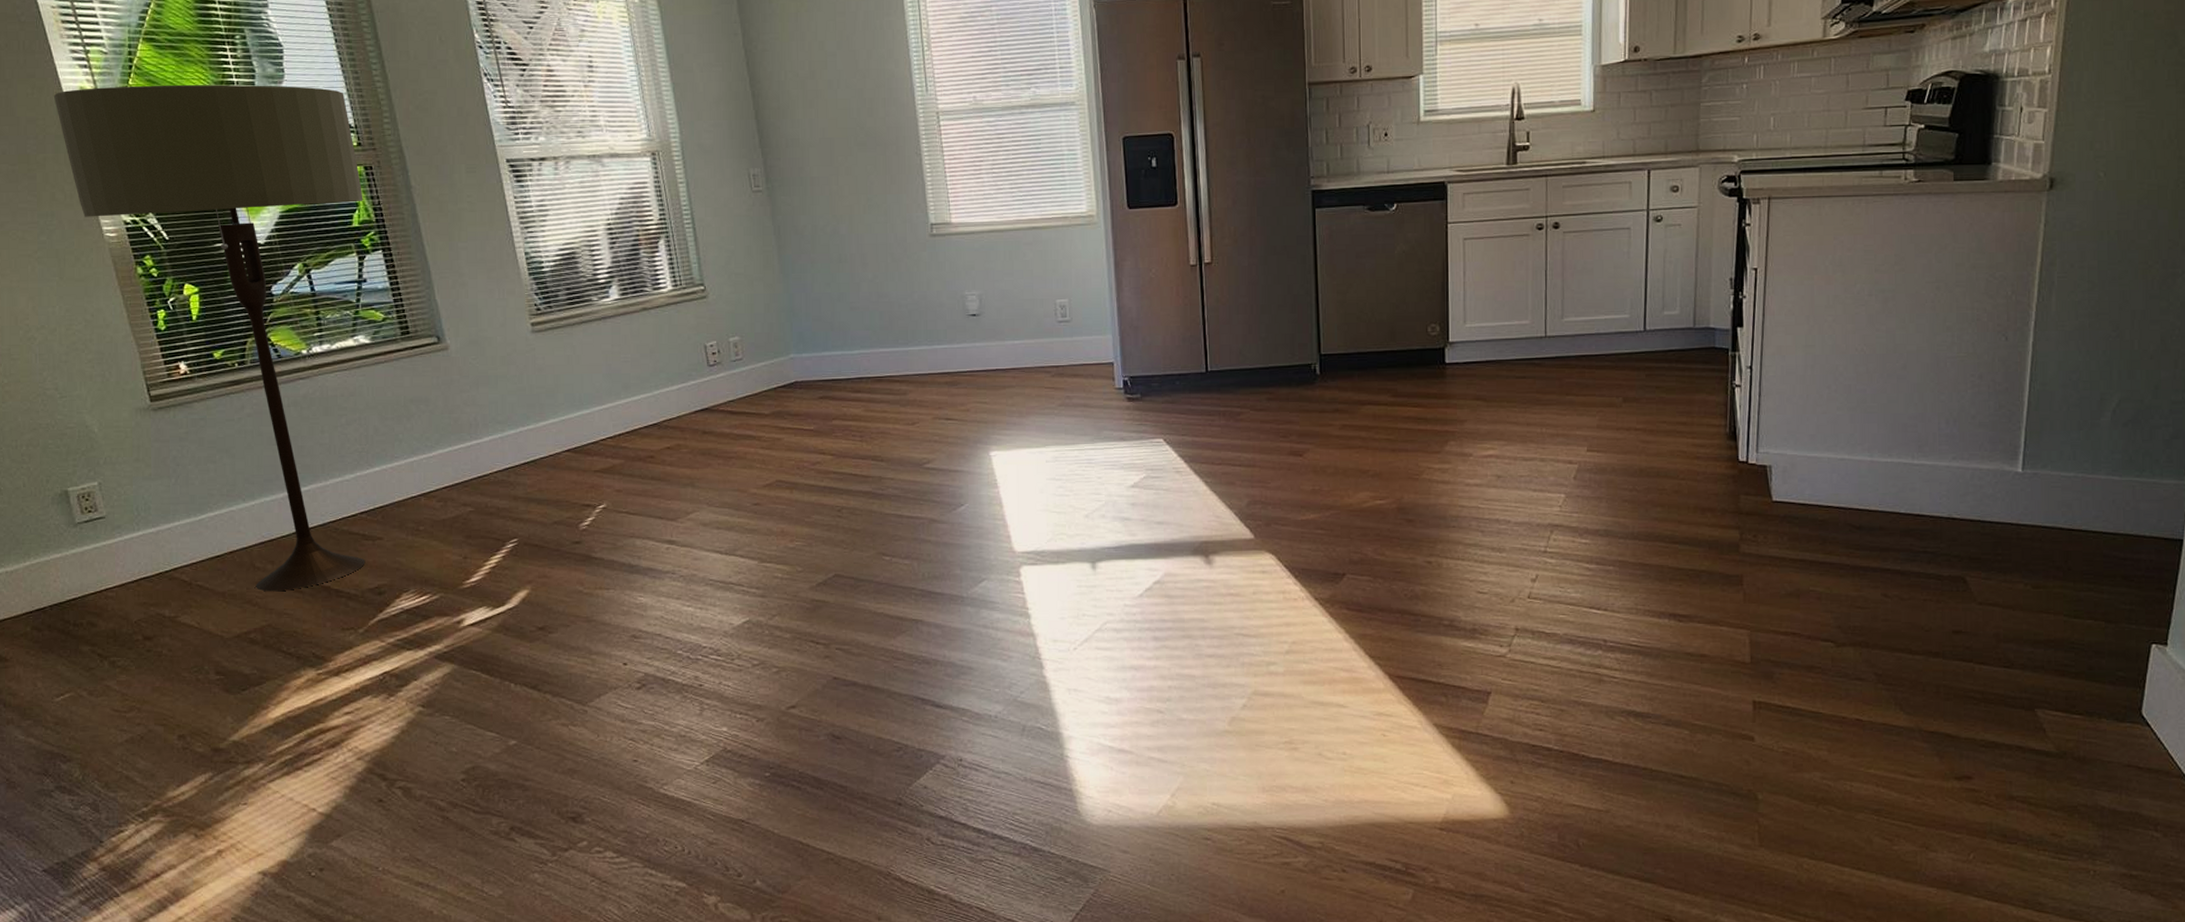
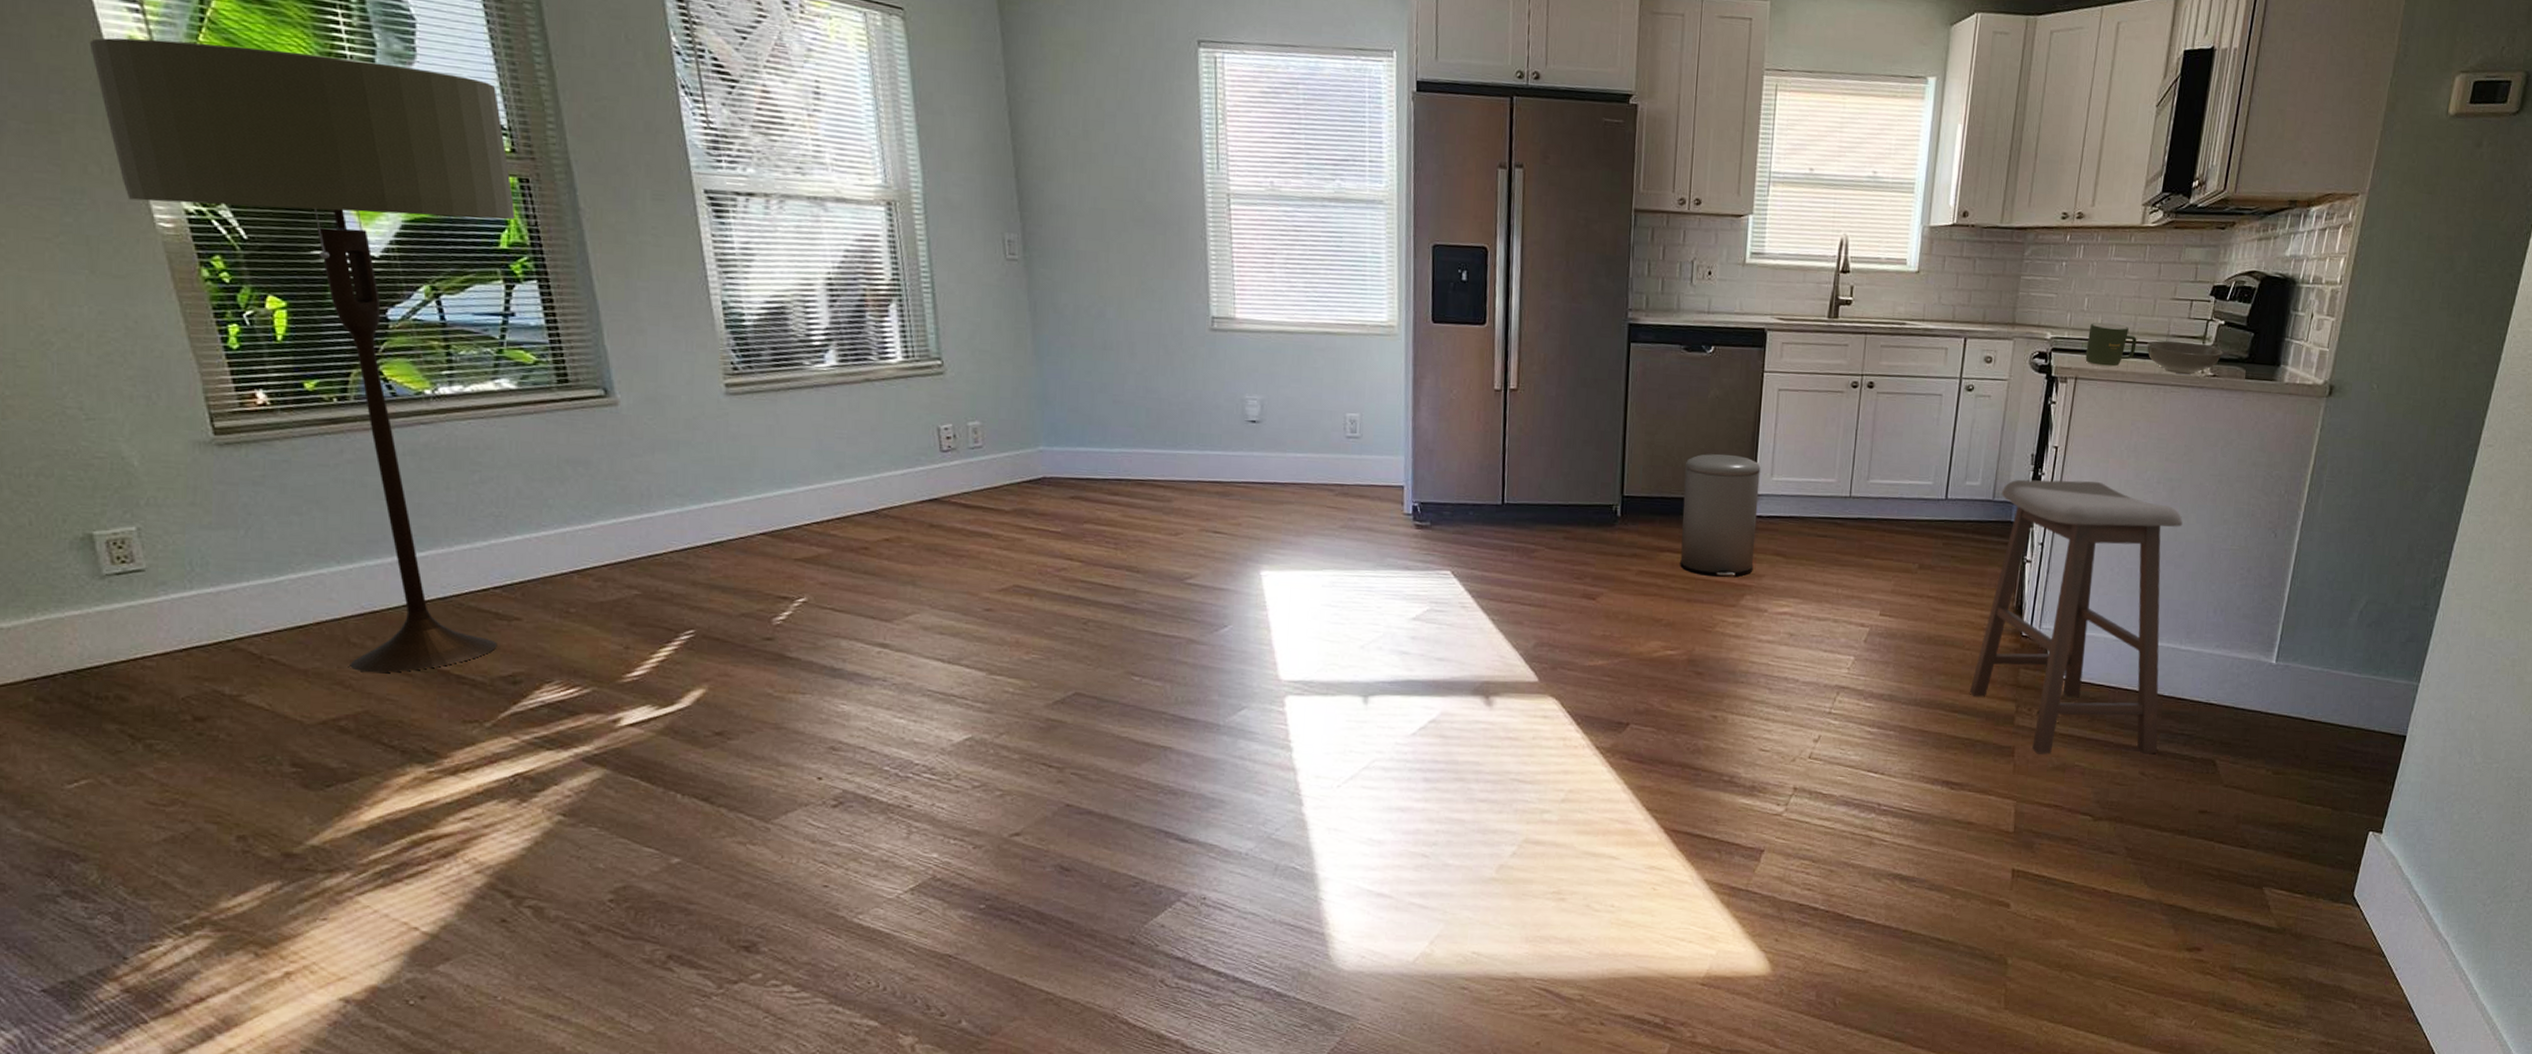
pedal bin: none [1379,305,1455,425] -> present [1680,453,1761,577]
bar stool: none [1688,299,1901,581] -> present [1969,479,2183,754]
mug: none [1777,139,1831,184] -> present [2085,322,2137,368]
bowl: none [1842,150,1927,183] -> present [2147,340,2224,374]

